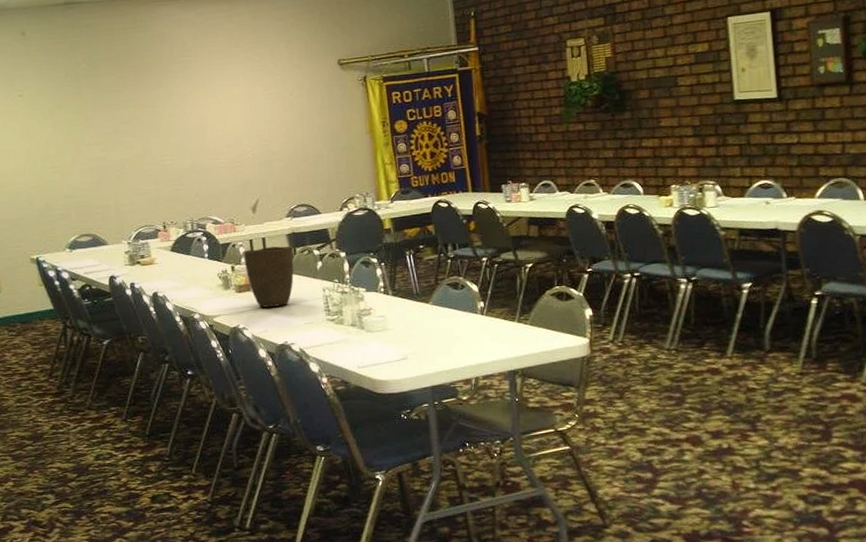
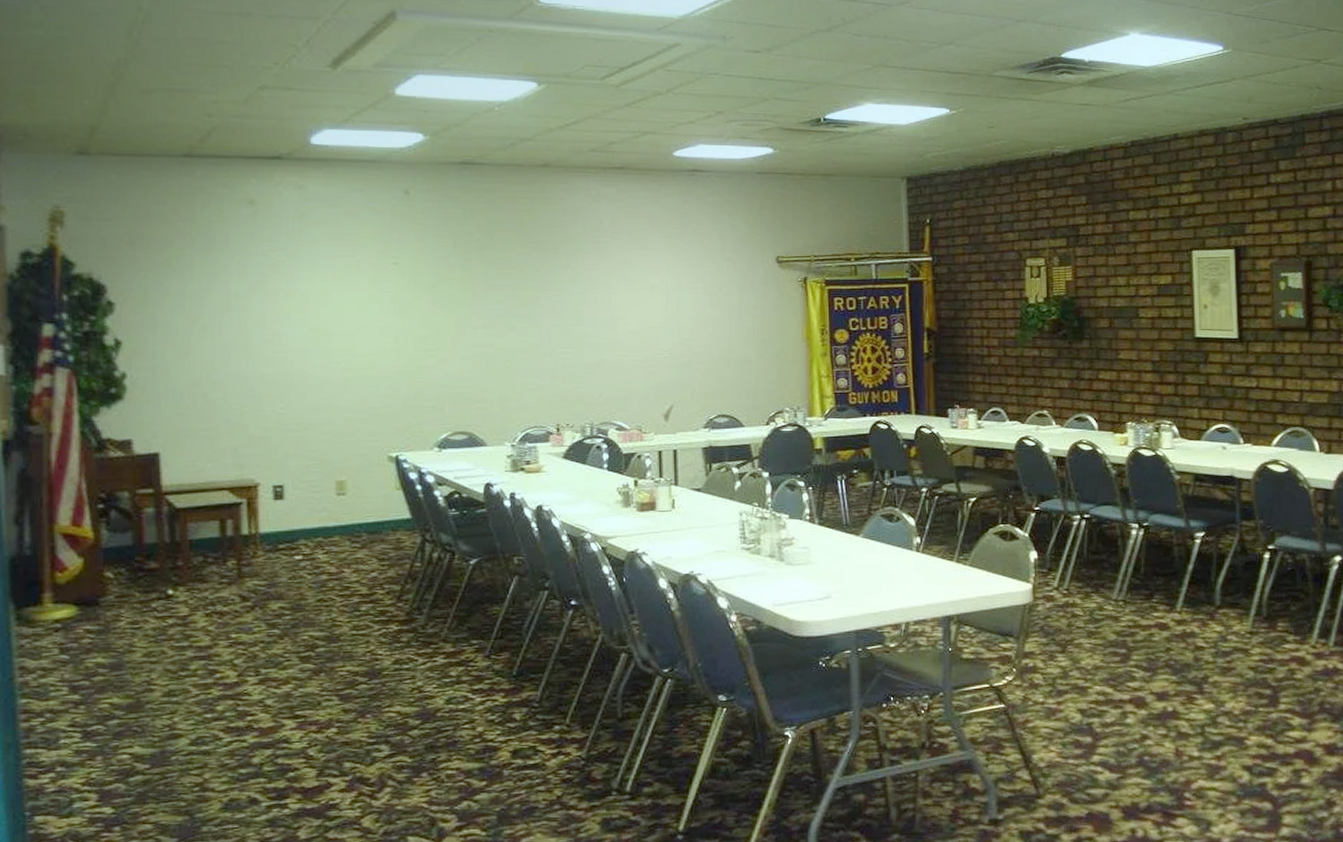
vase: present [243,245,294,308] -> none [650,461,708,530]

